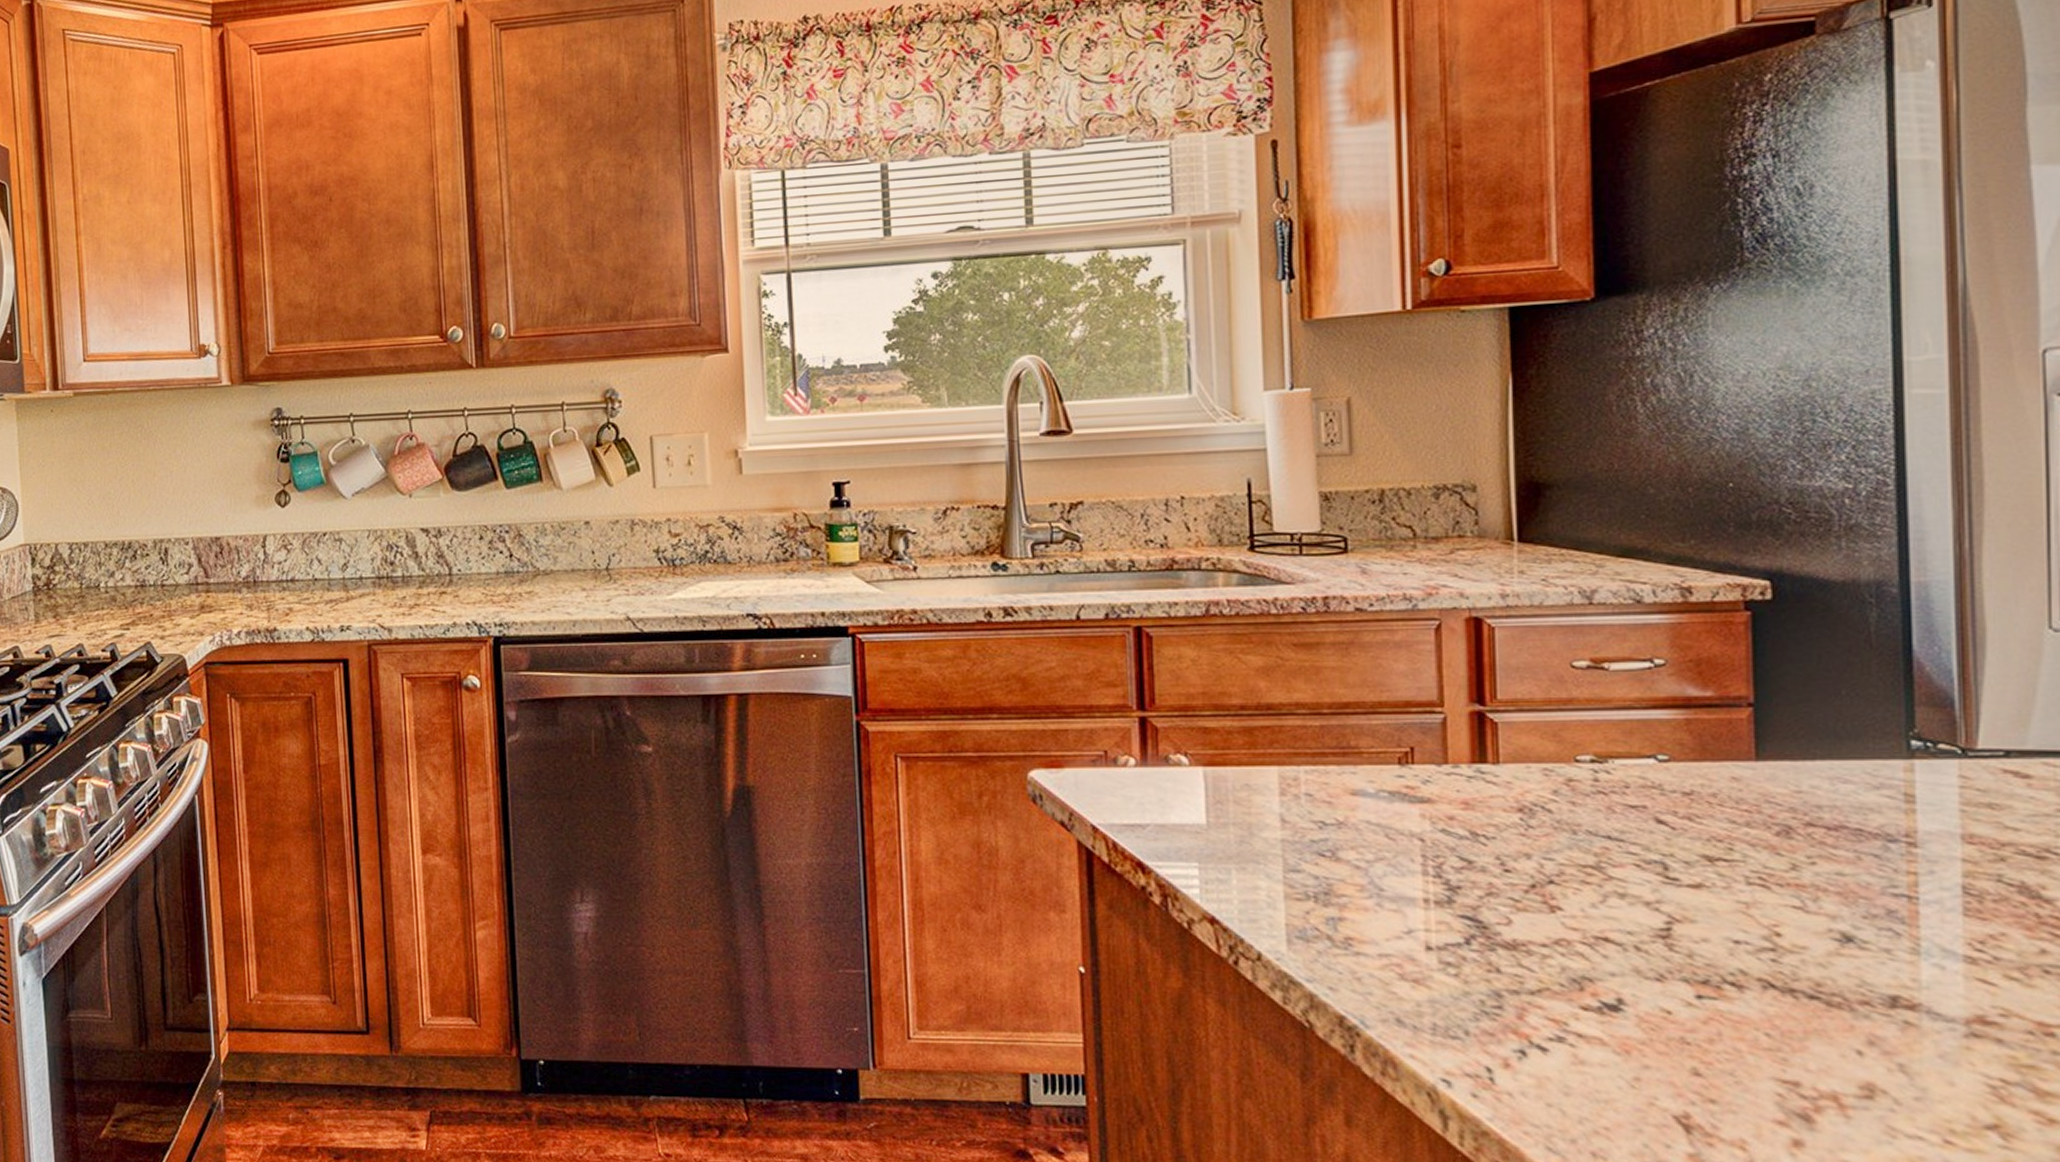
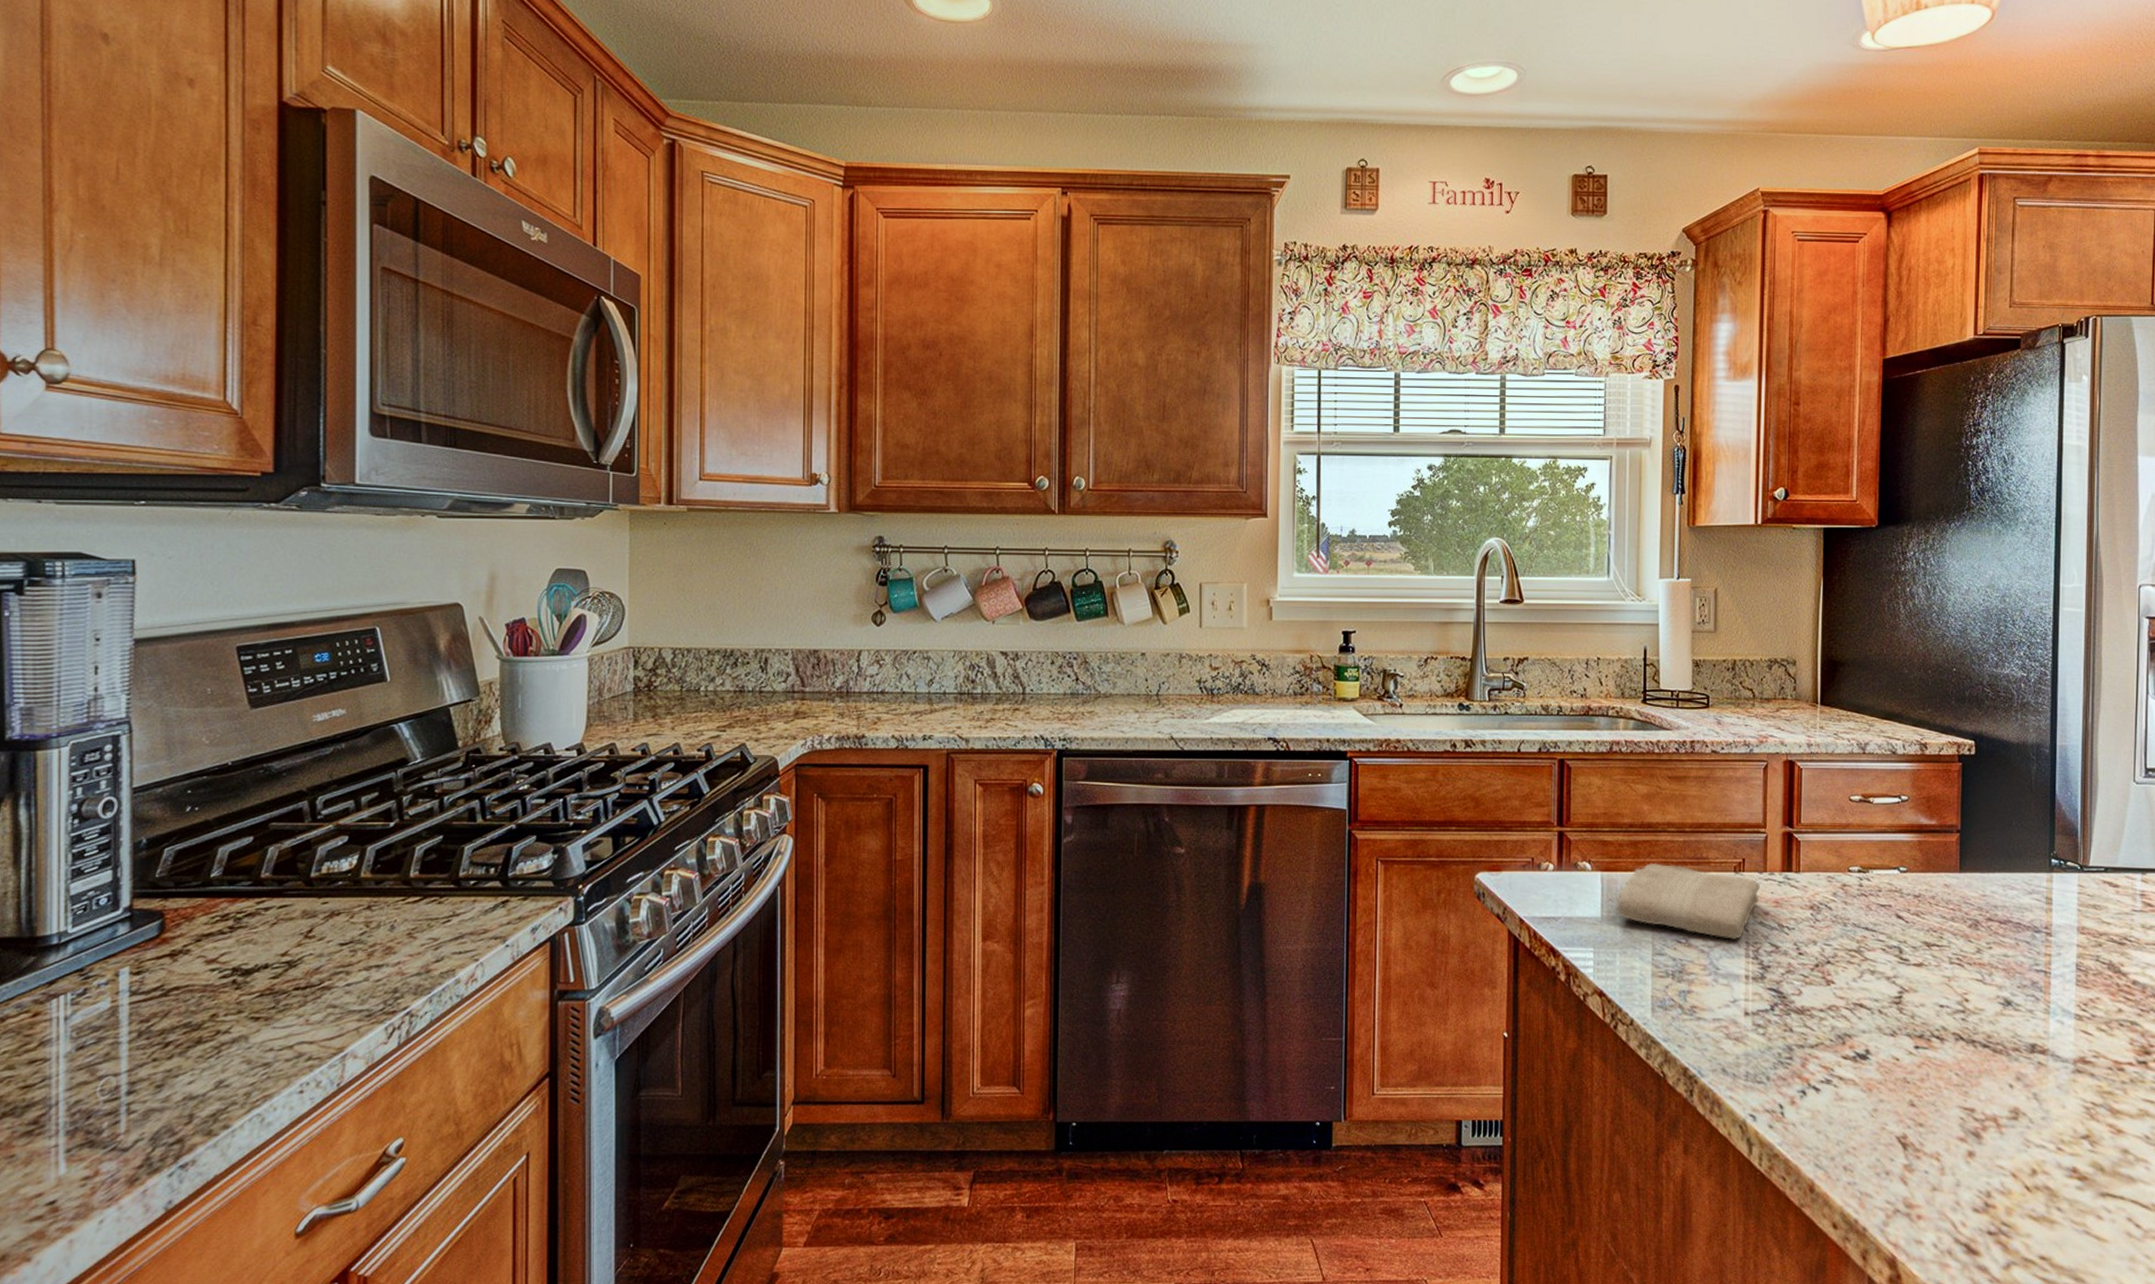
washcloth: none [1227,755,1439,852] -> present [1616,863,1760,939]

